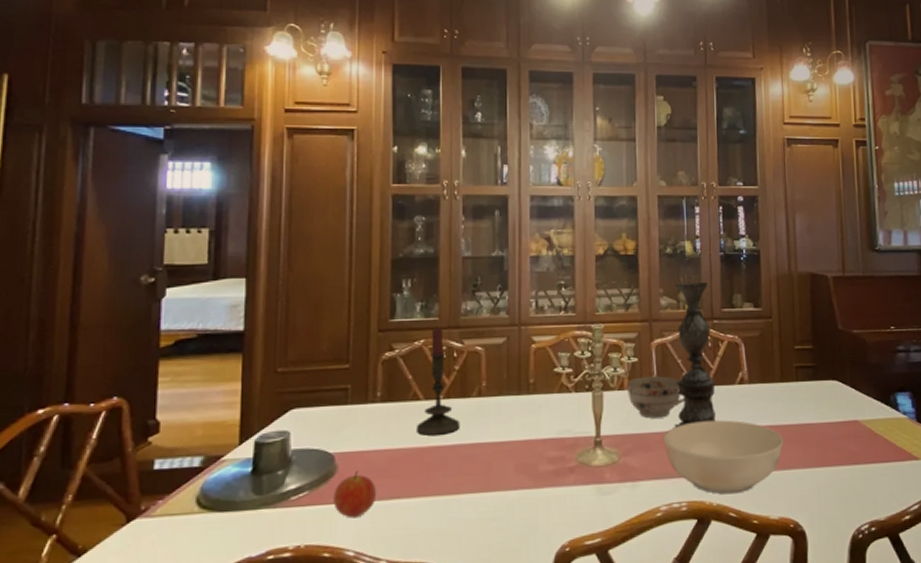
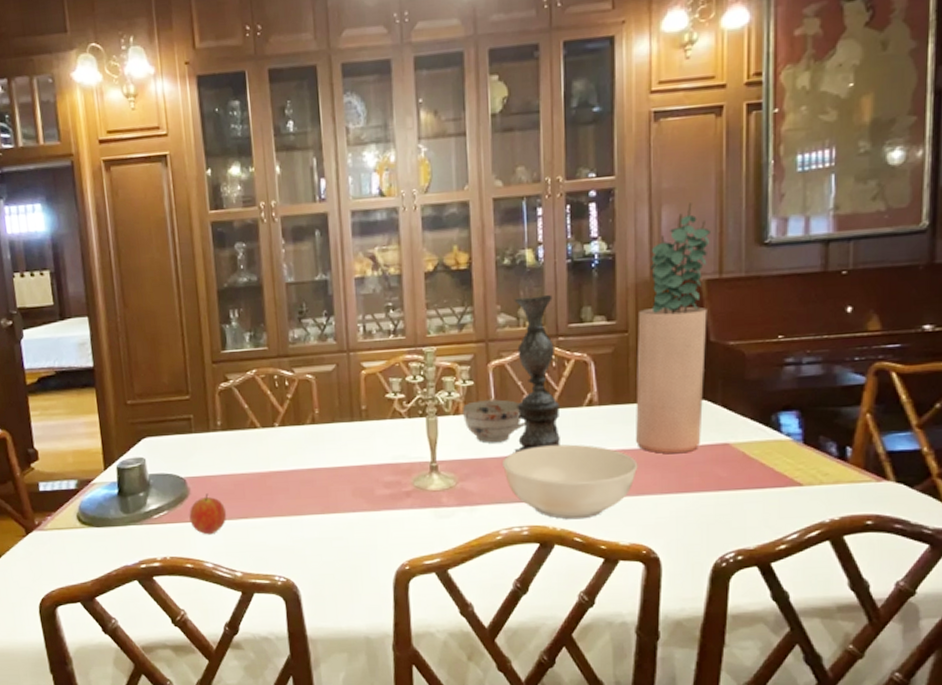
candle: present [417,325,460,435] -> none [257,355,297,461]
vase: none [779,213,836,430] -> present [636,203,710,454]

